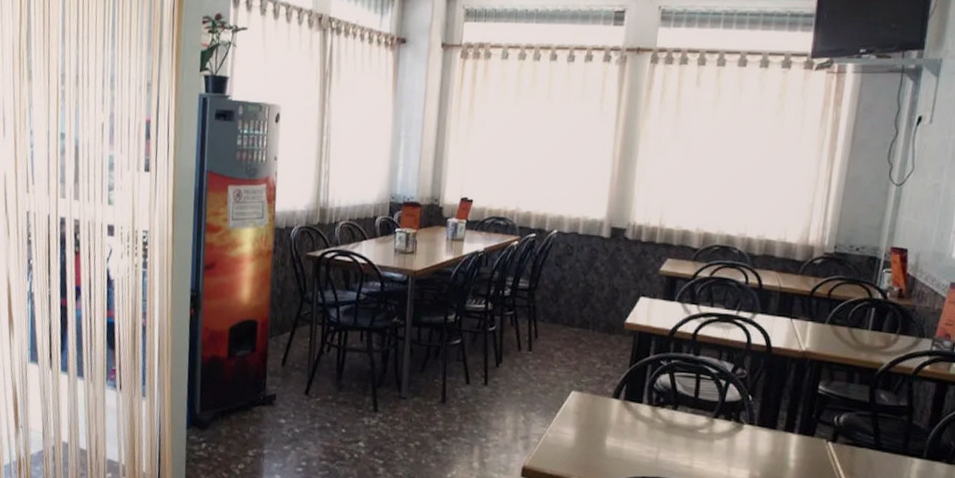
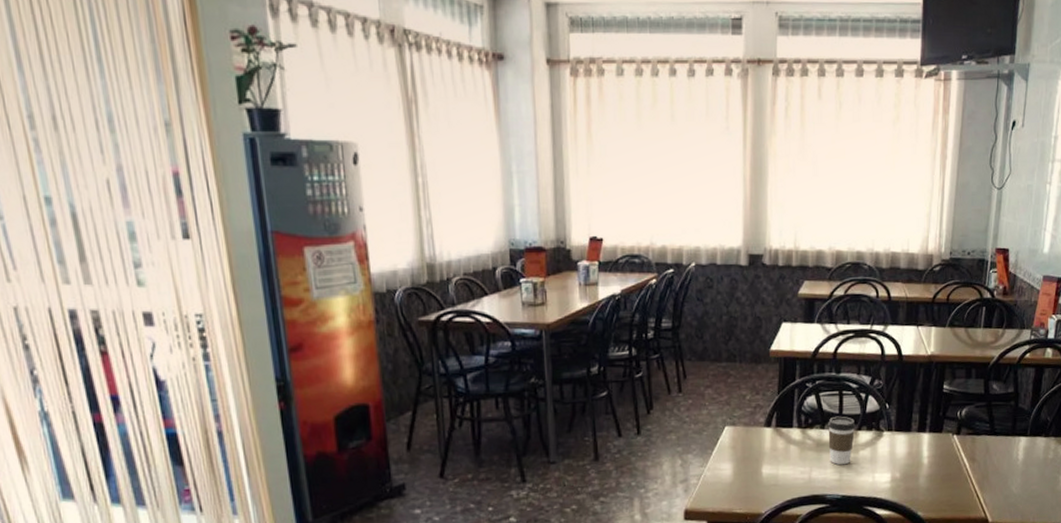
coffee cup: none [680,399,713,452] -> present [828,416,856,465]

